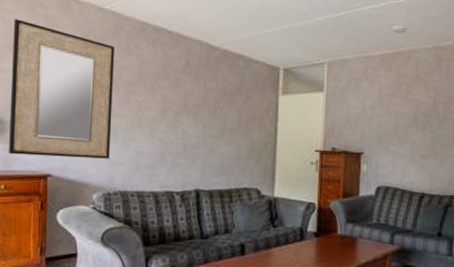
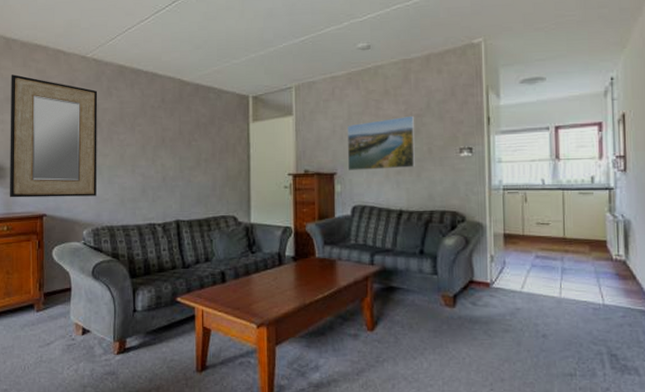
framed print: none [374,102,443,153] -> present [347,115,416,171]

